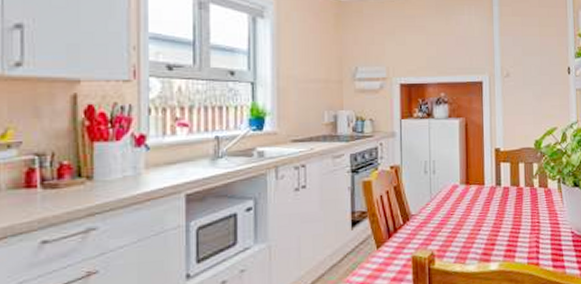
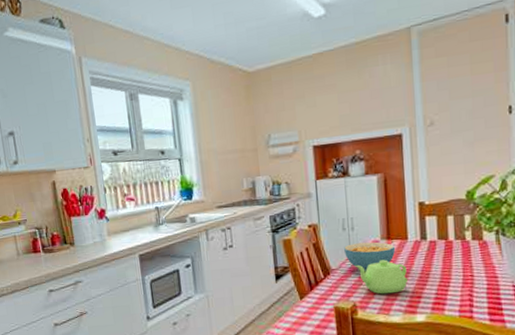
cereal bowl: none [425,186,473,217] -> present [344,242,396,271]
teapot: none [434,205,483,242] -> present [355,259,407,295]

